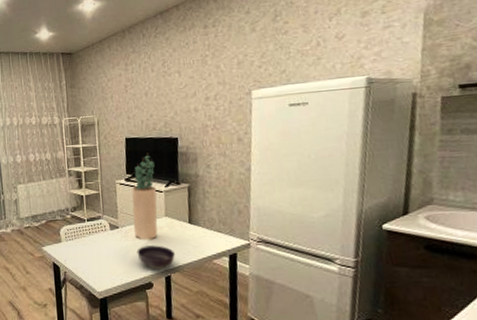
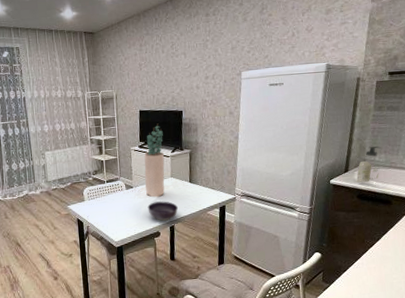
soap dispenser: none [421,180,457,230] -> present [356,146,381,184]

